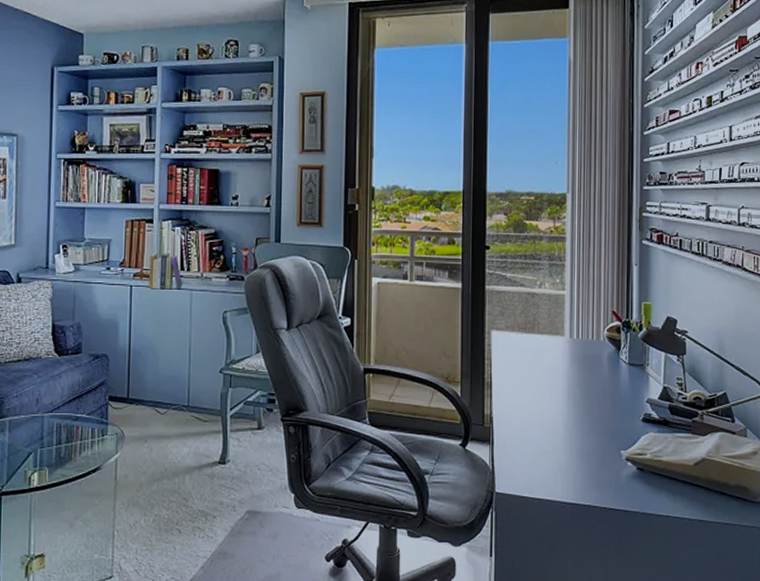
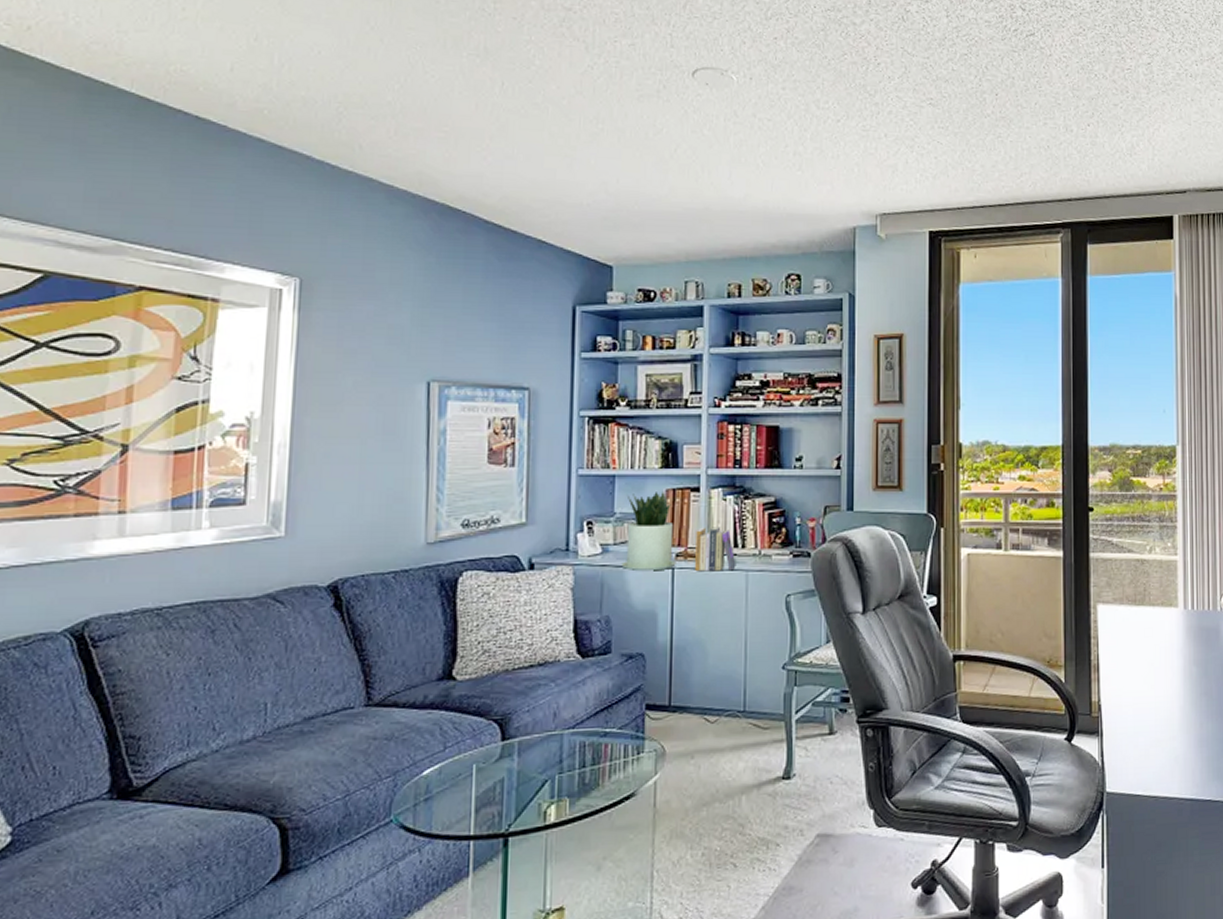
planter: none [89,222,134,288] -> present [621,492,676,572]

